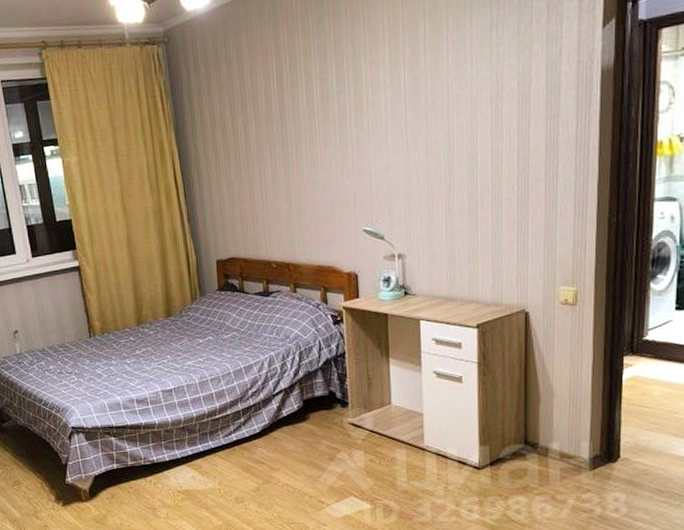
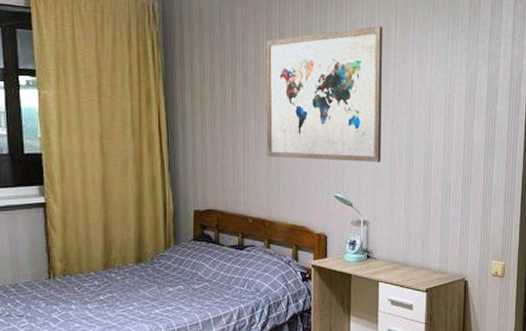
wall art: none [275,27,415,196] -> present [265,26,383,162]

